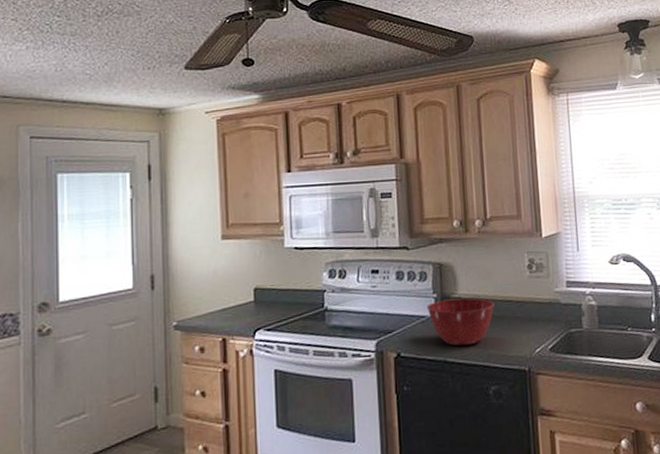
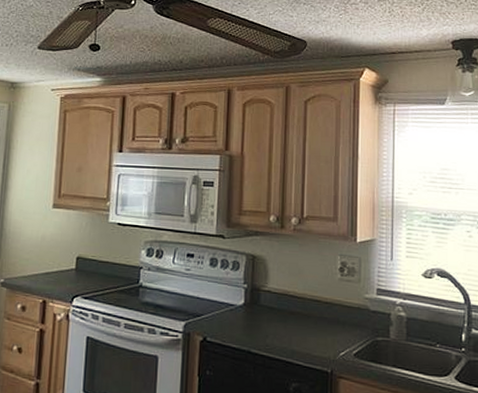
mixing bowl: present [426,298,494,346] -> none [236,291,303,340]

